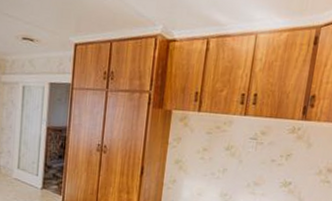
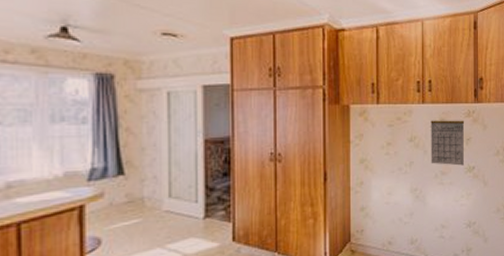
calendar: none [244,132,288,180] -> present [431,120,465,166]

